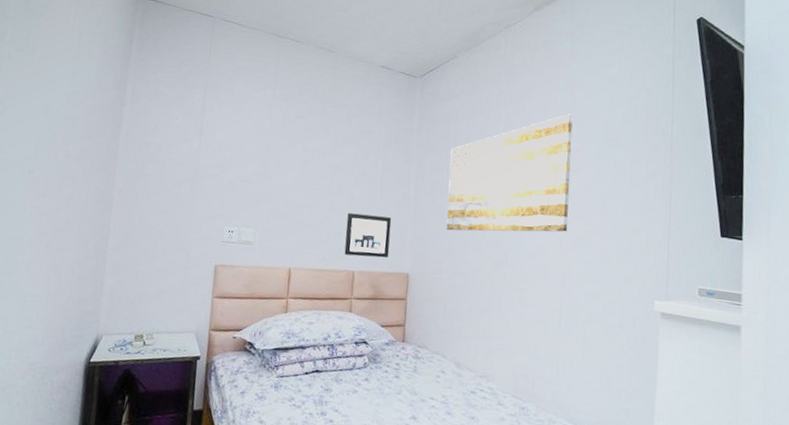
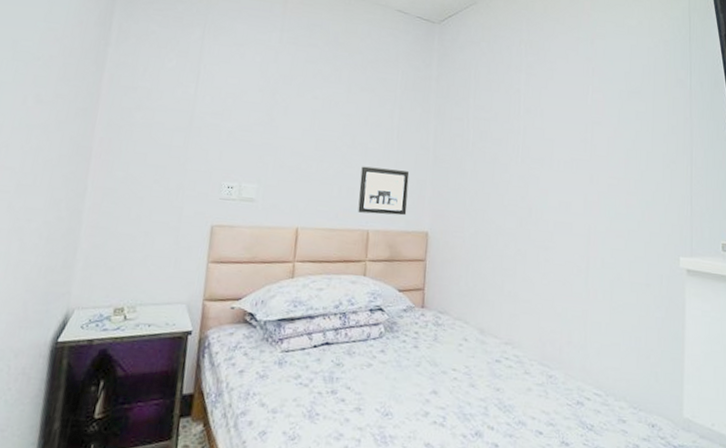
wall art: present [446,114,573,232] -> none [467,64,594,187]

